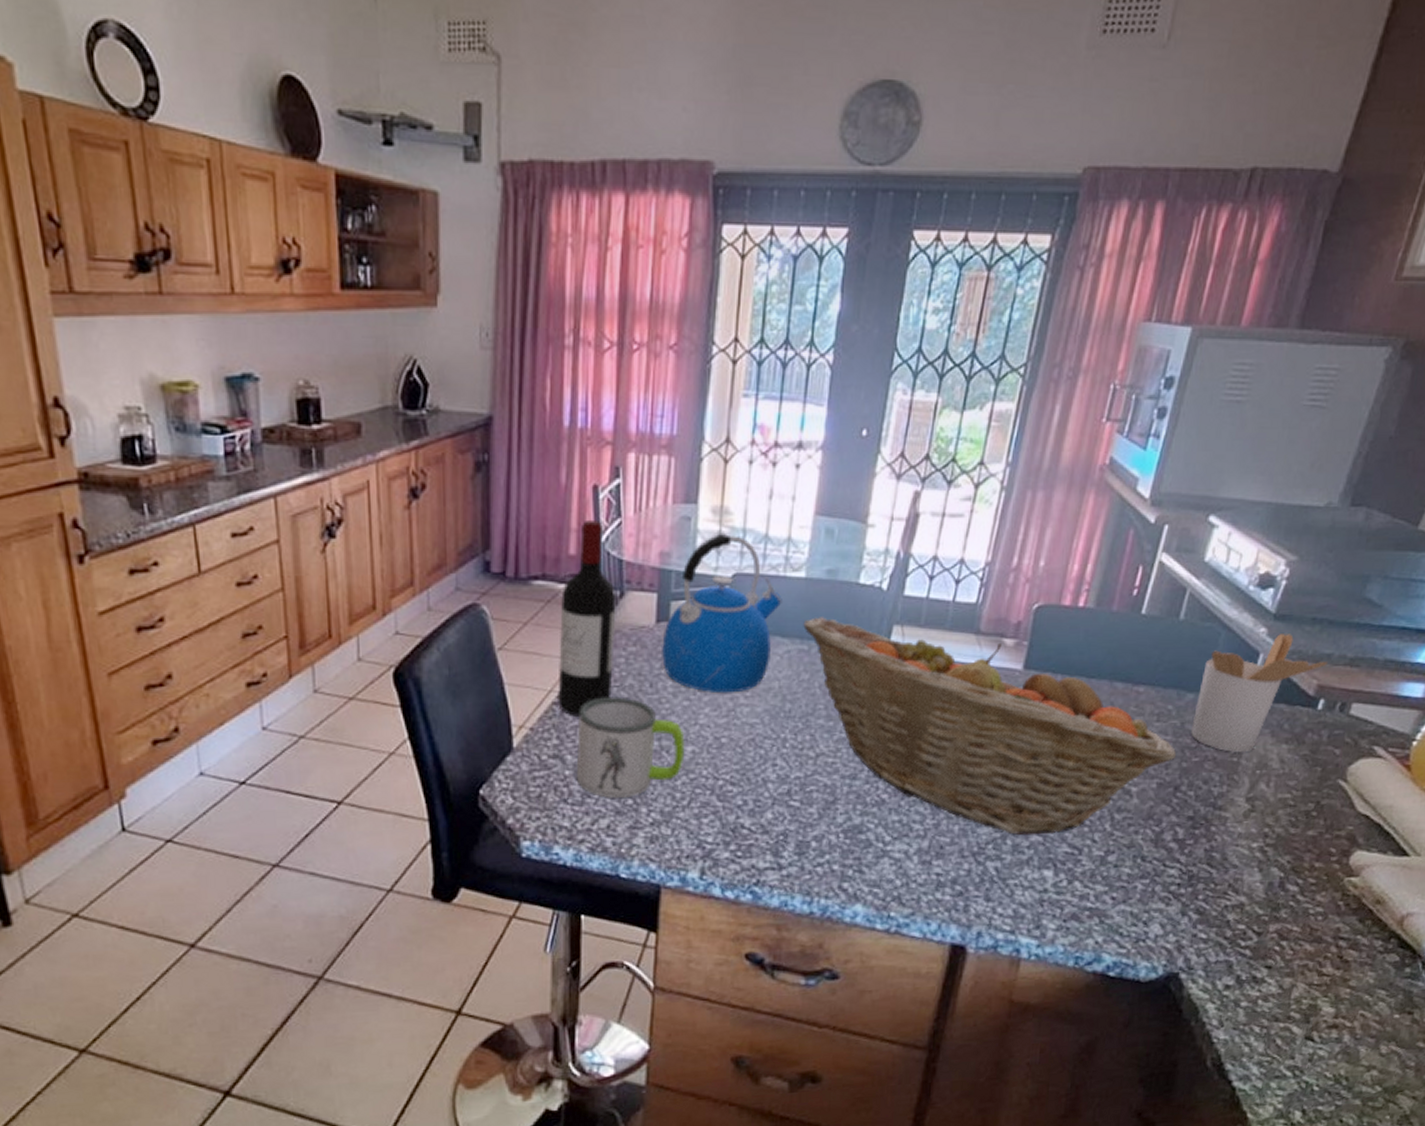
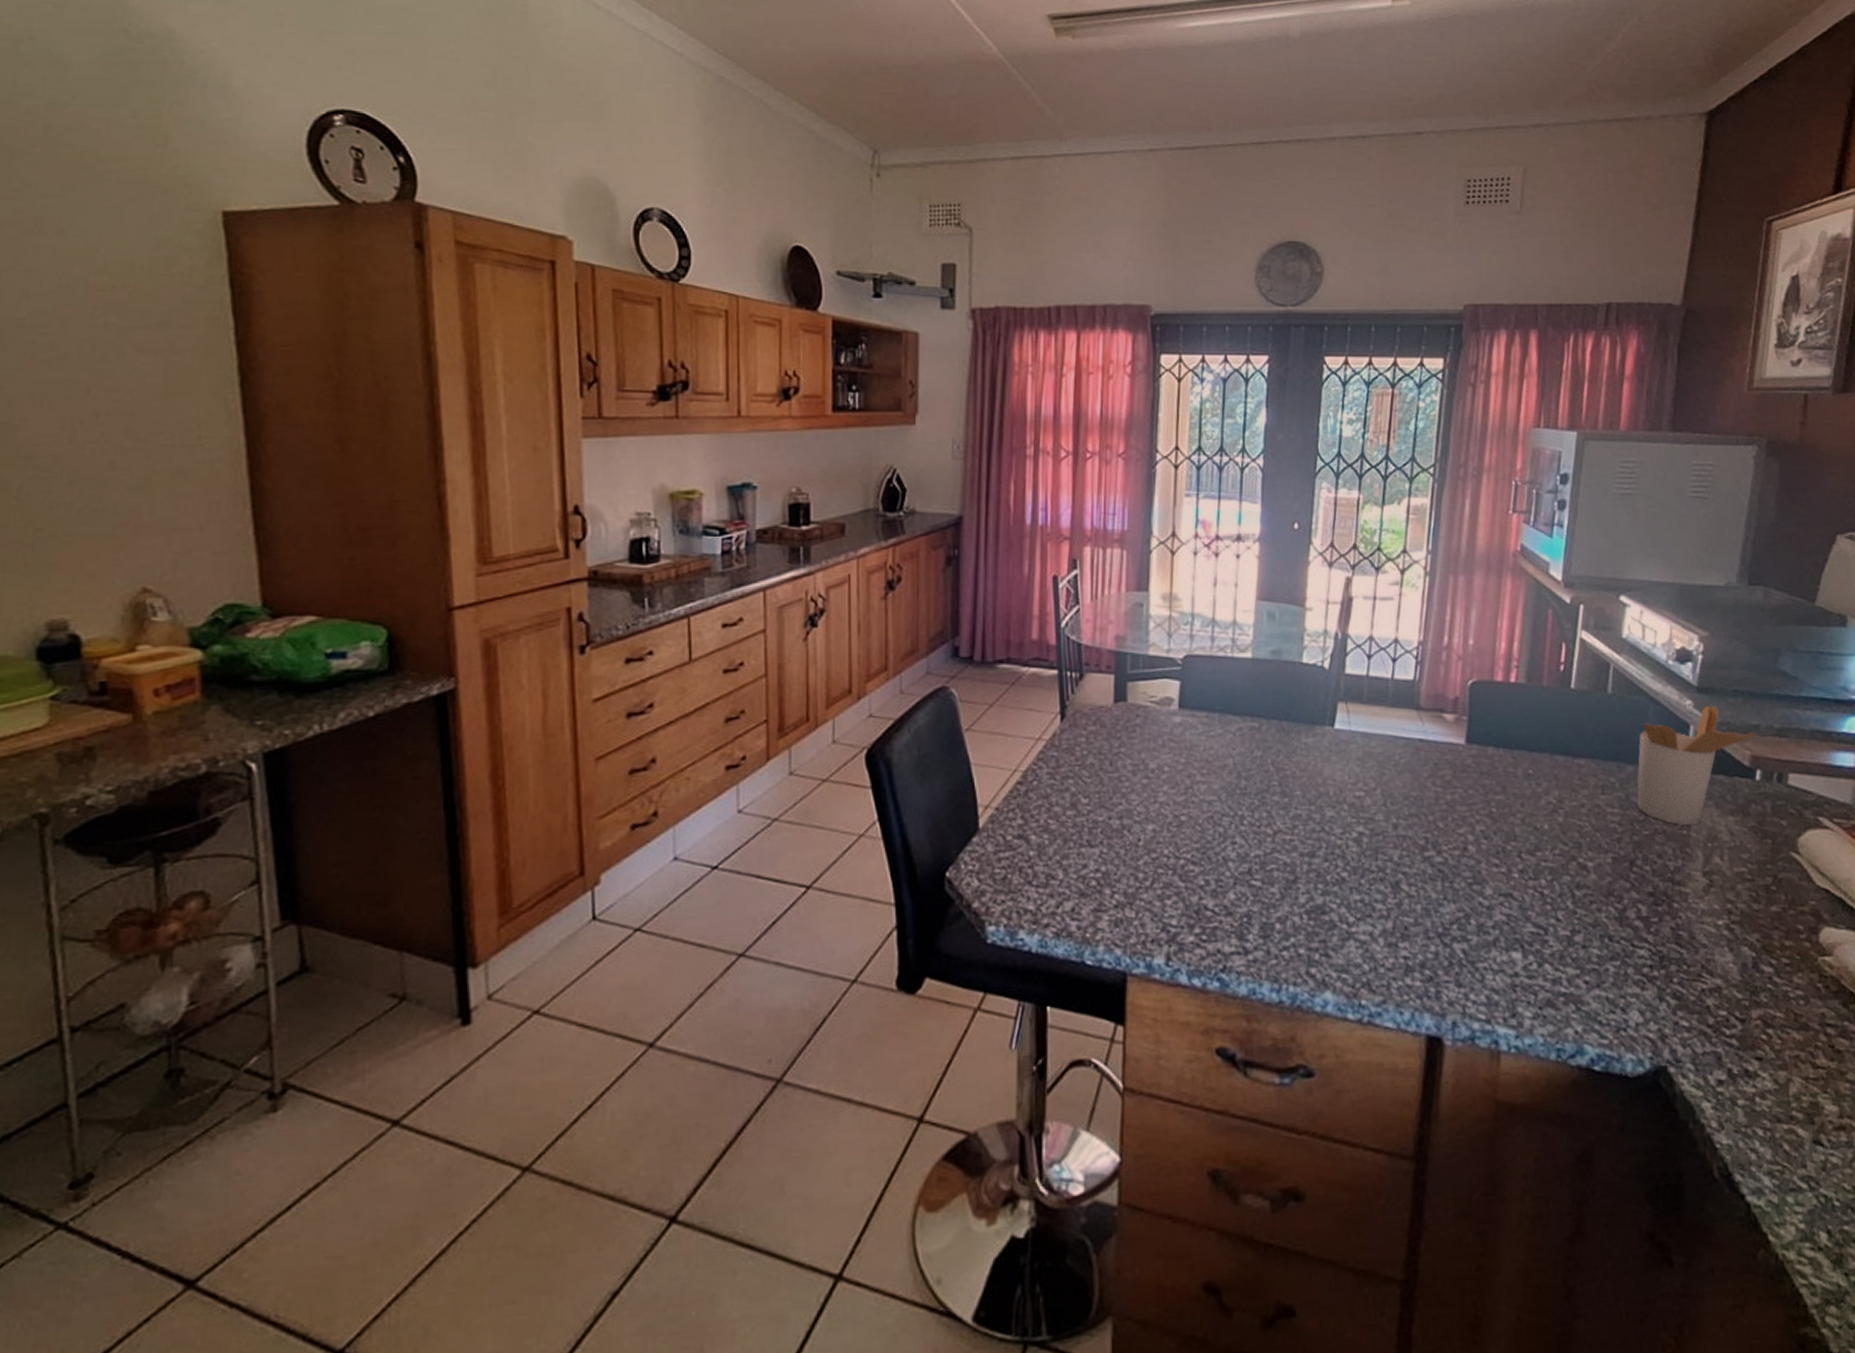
wine bottle: present [558,519,616,718] -> none [1022,607,1077,797]
mug: present [576,696,685,799] -> none [1040,775,1146,881]
kettle: present [660,532,782,694] -> none [1119,617,1232,771]
fruit basket: present [803,617,1177,836] -> none [1253,695,1627,915]

